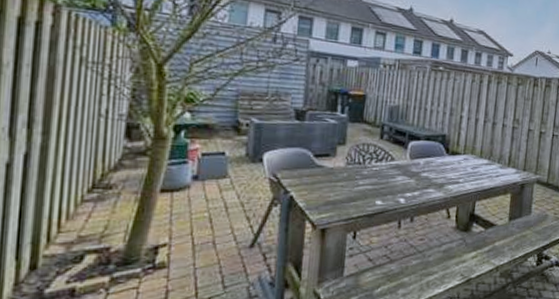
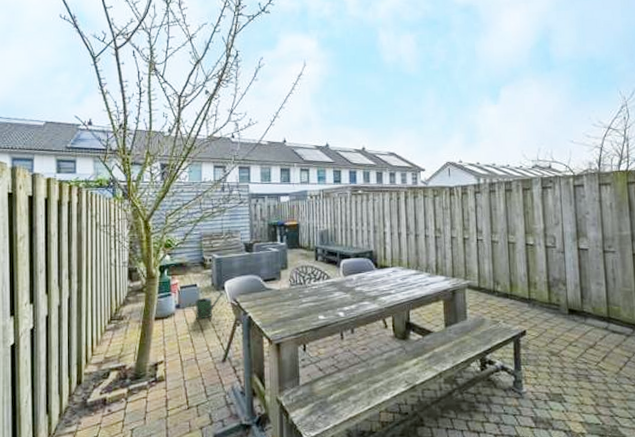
watering can: none [211,164,262,196] -> present [188,291,225,320]

